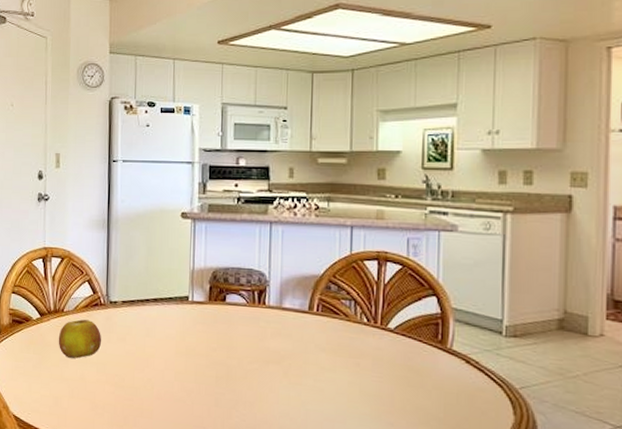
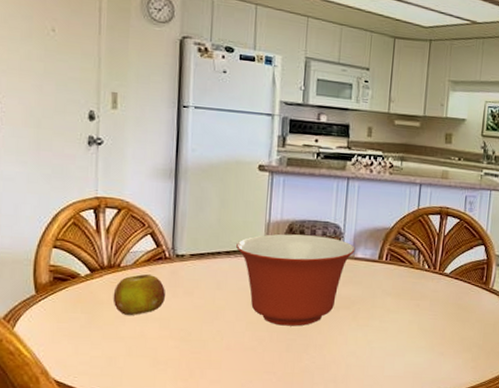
mixing bowl: none [163,281,282,380] -> present [236,234,355,326]

